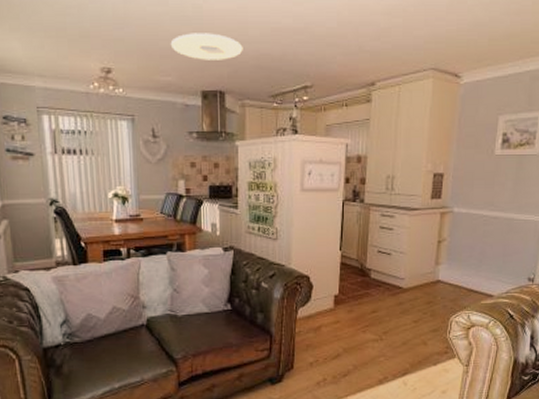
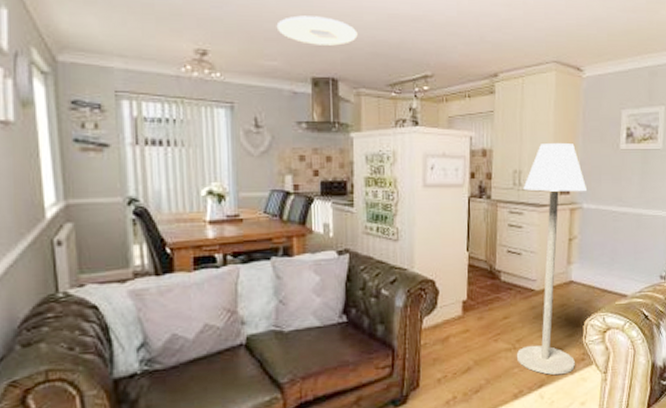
floor lamp: none [382,148,458,366] -> present [516,142,586,375]

